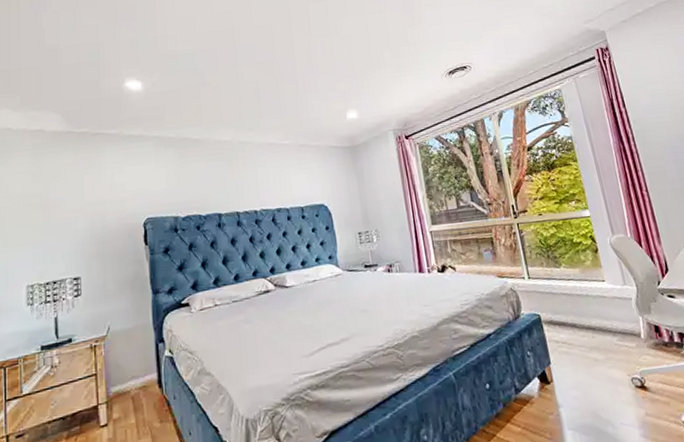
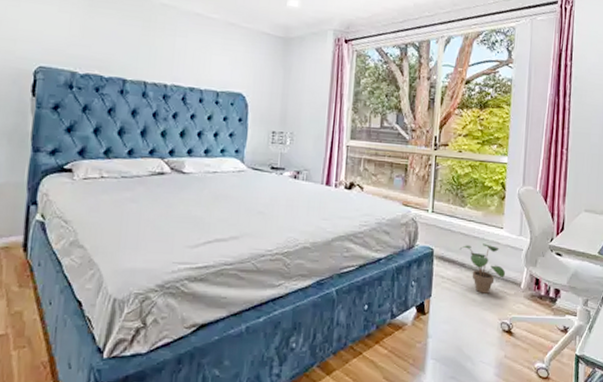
potted plant: none [566,299,622,351] -> present [459,243,506,294]

